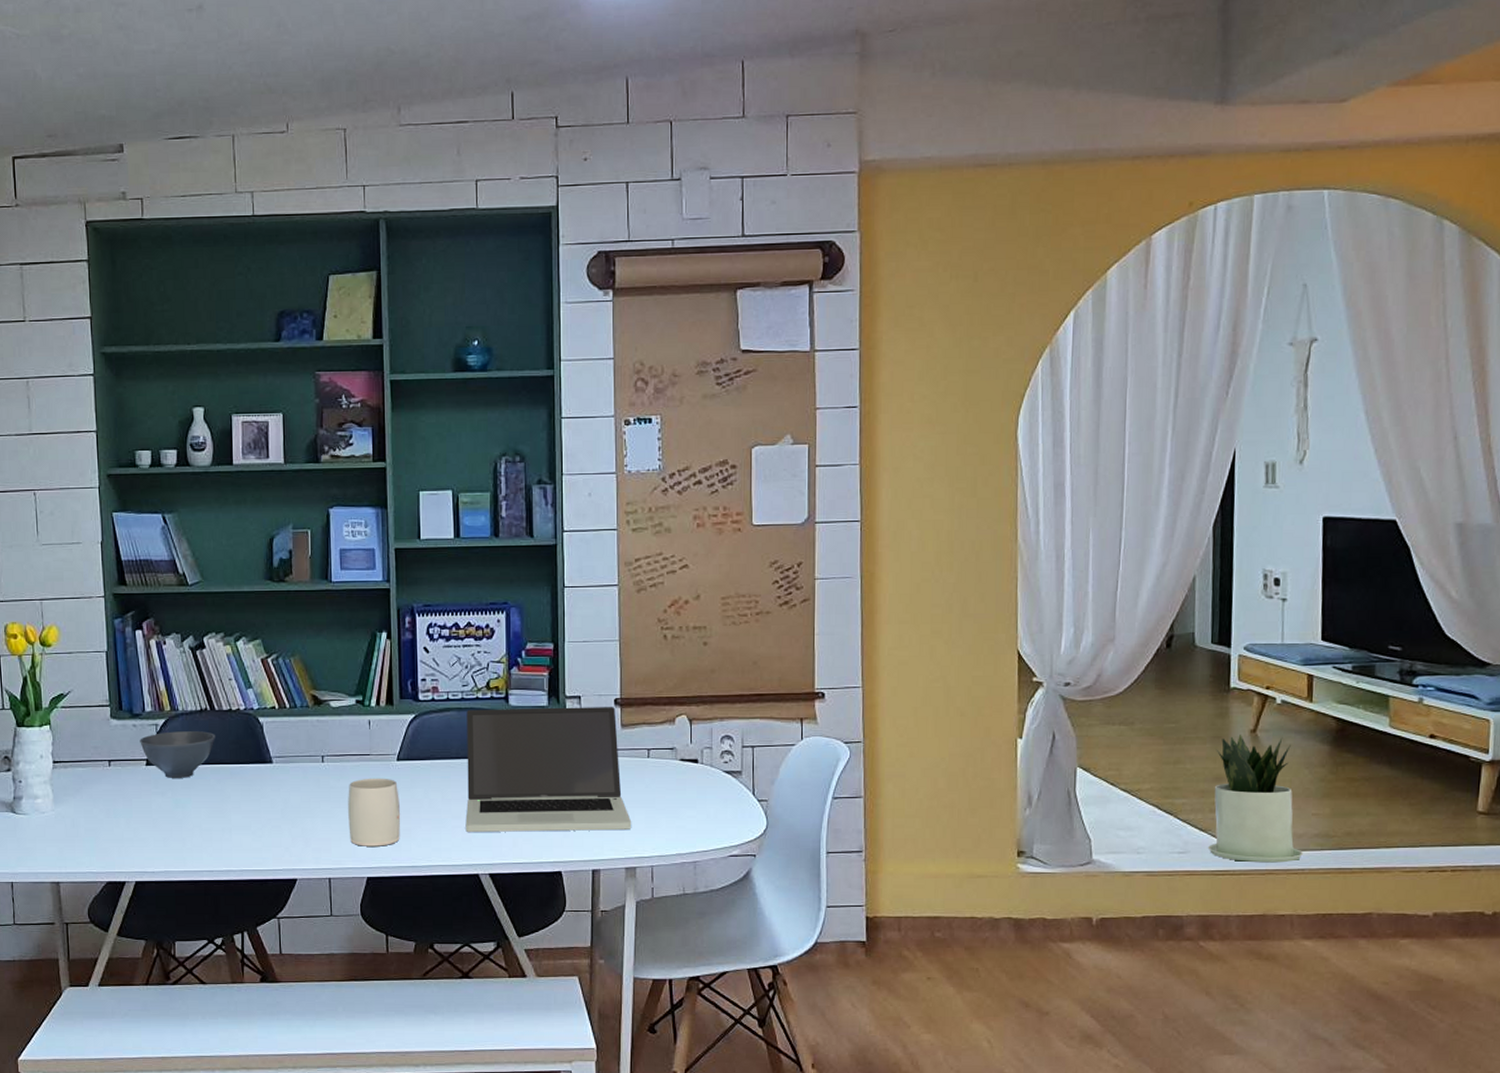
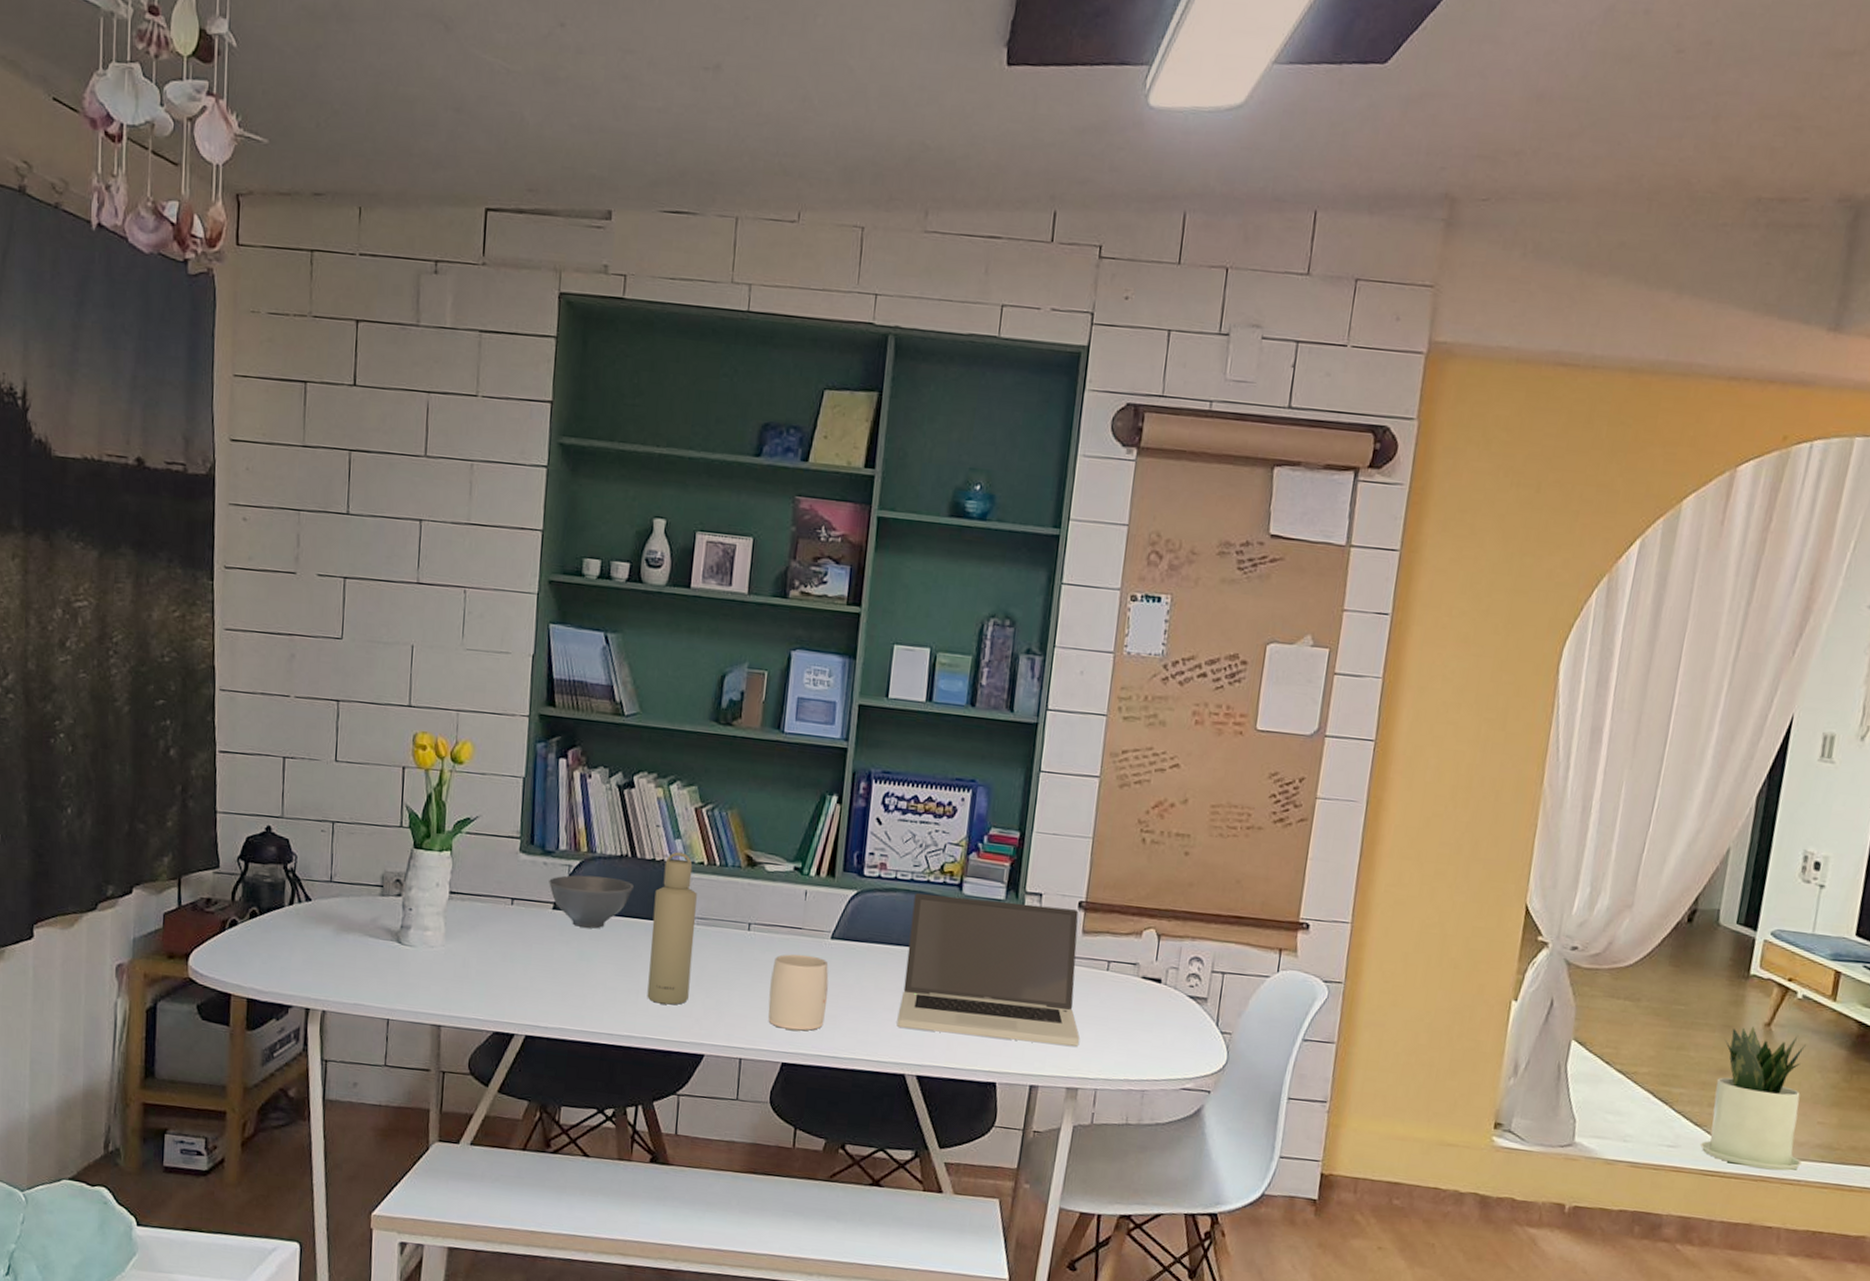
bottle: none [235,700,276,838] -> present [647,851,697,1005]

